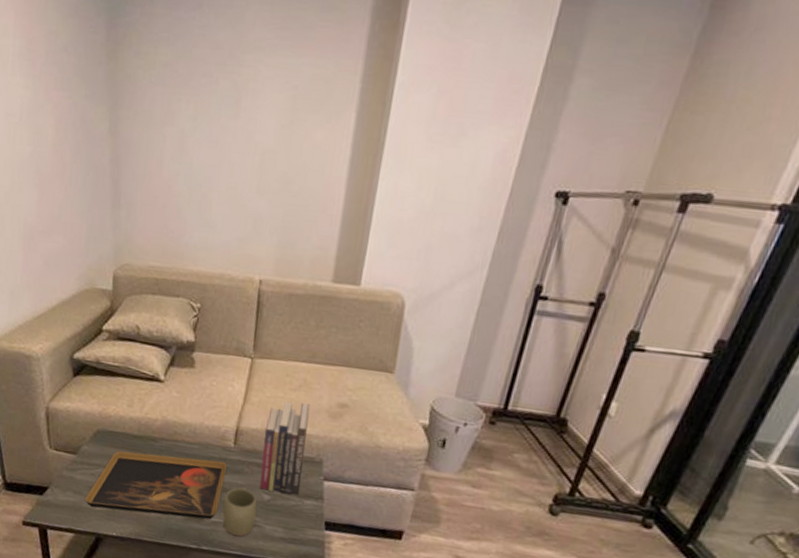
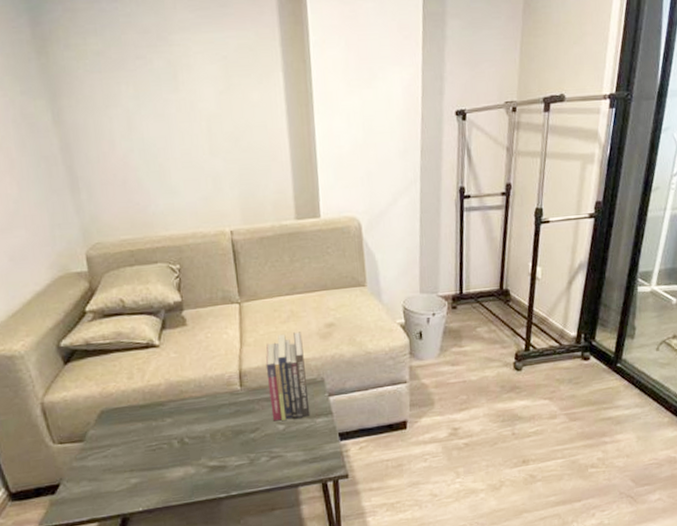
decorative tray: present [84,451,228,520] -> none [101,405,239,489]
mug: present [222,487,257,536] -> none [242,424,276,472]

